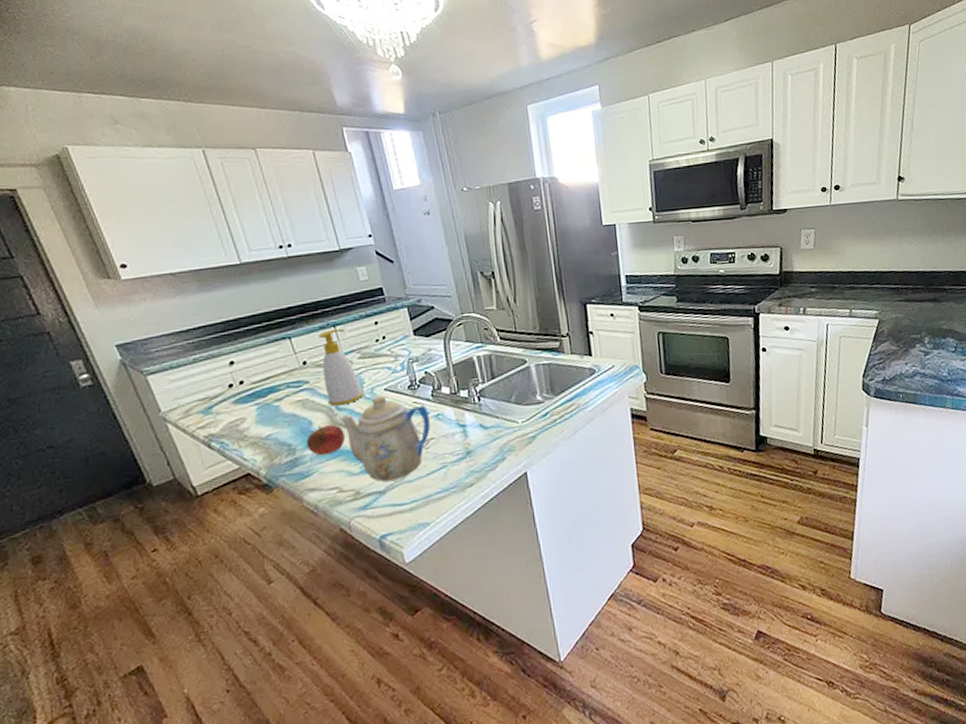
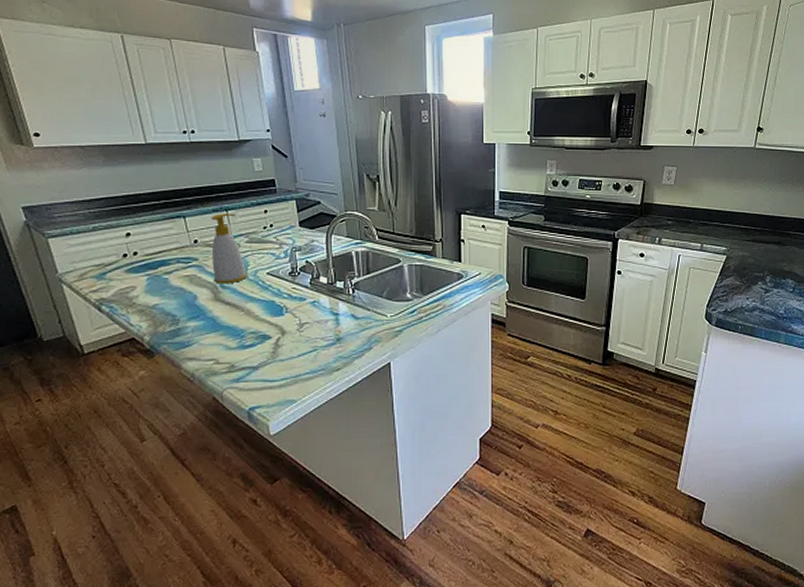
fruit: present [306,424,346,456] -> none [190,300,227,329]
teapot: present [340,395,431,482] -> none [223,278,307,359]

